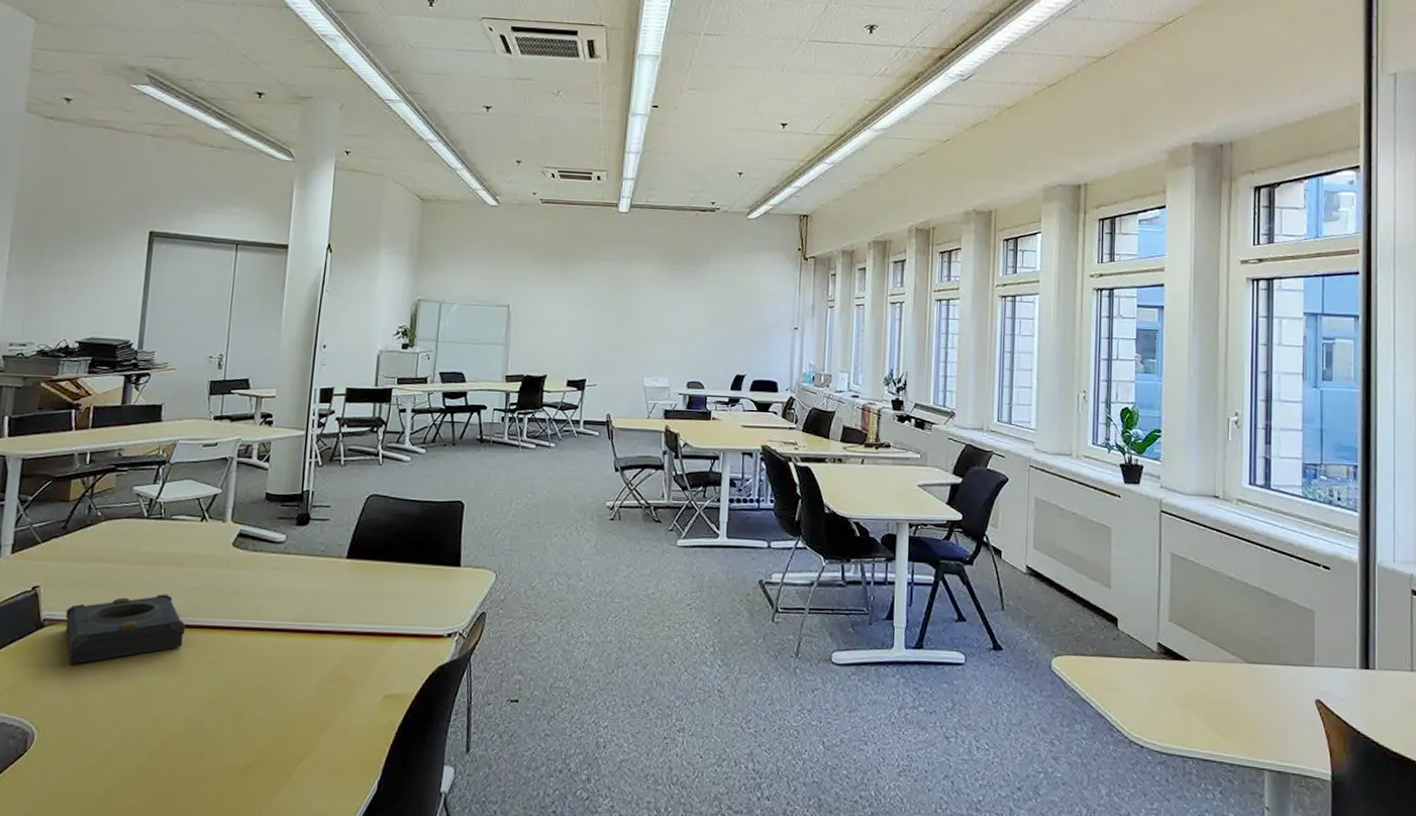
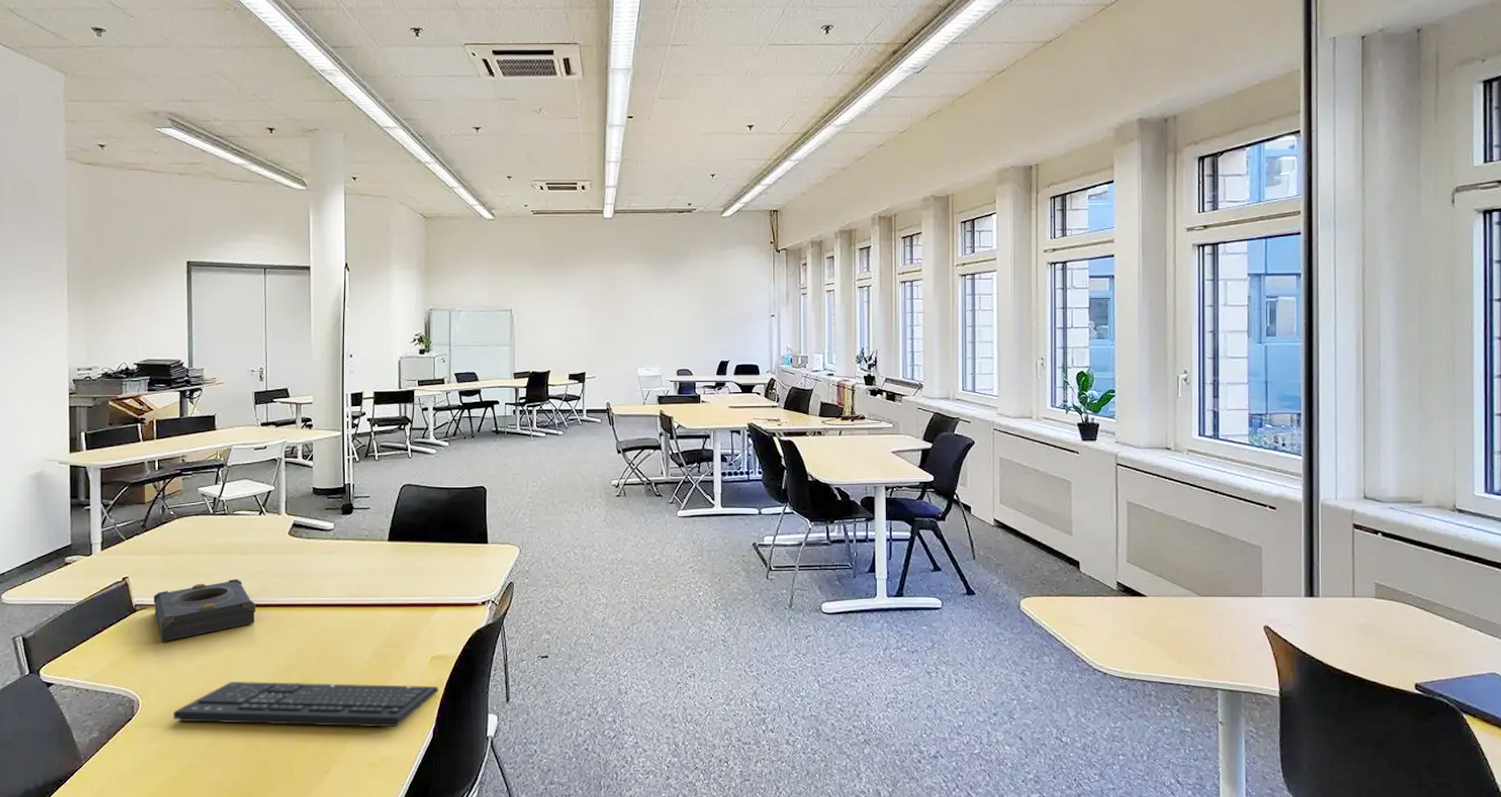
keyboard: none [73,714,390,778] -> present [173,680,440,728]

